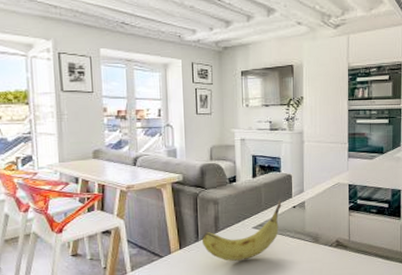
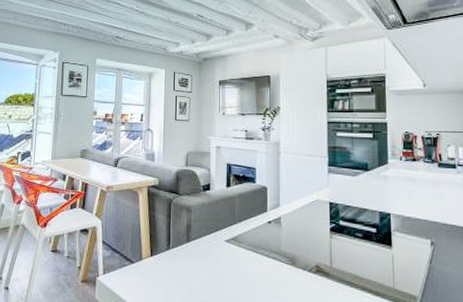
fruit: present [201,199,282,261] -> none [172,212,256,276]

